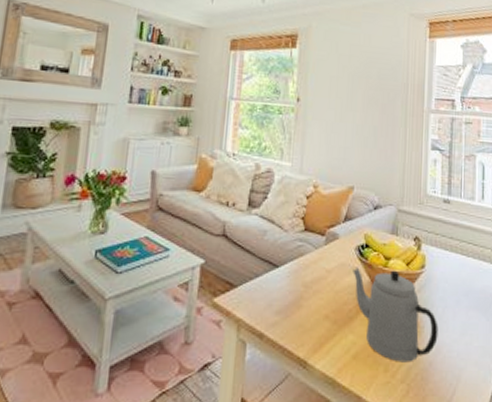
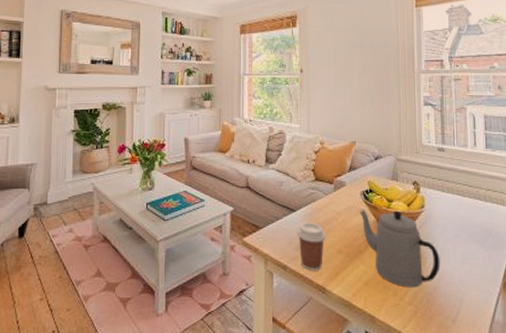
coffee cup: none [278,280,312,341] -> present [297,222,326,271]

